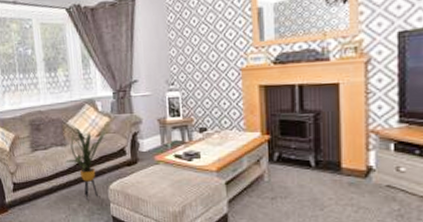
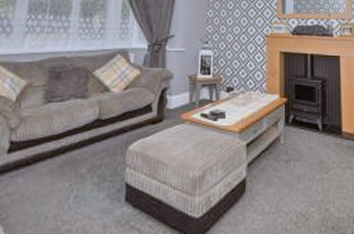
house plant: present [66,126,109,200] -> none [83,76,137,163]

